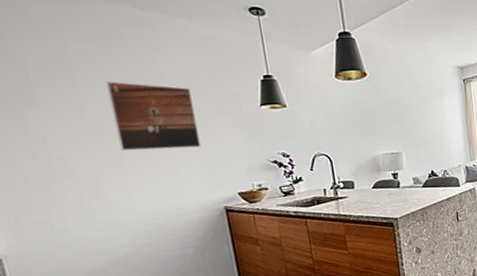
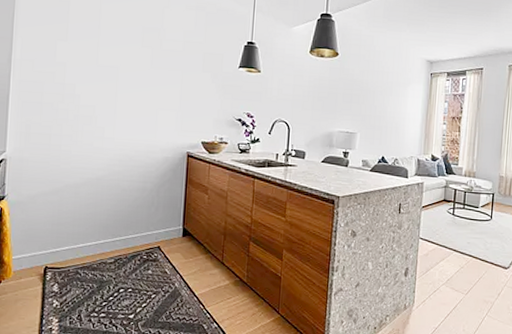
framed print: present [106,81,201,151] -> none [118,28,184,95]

